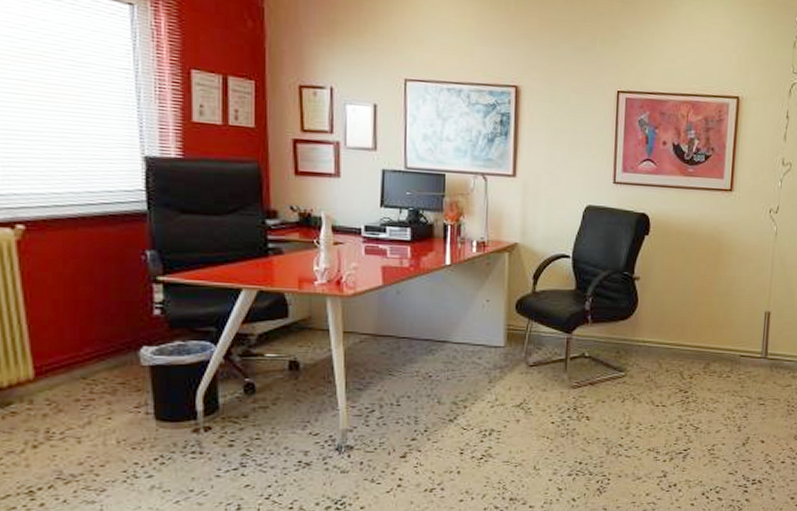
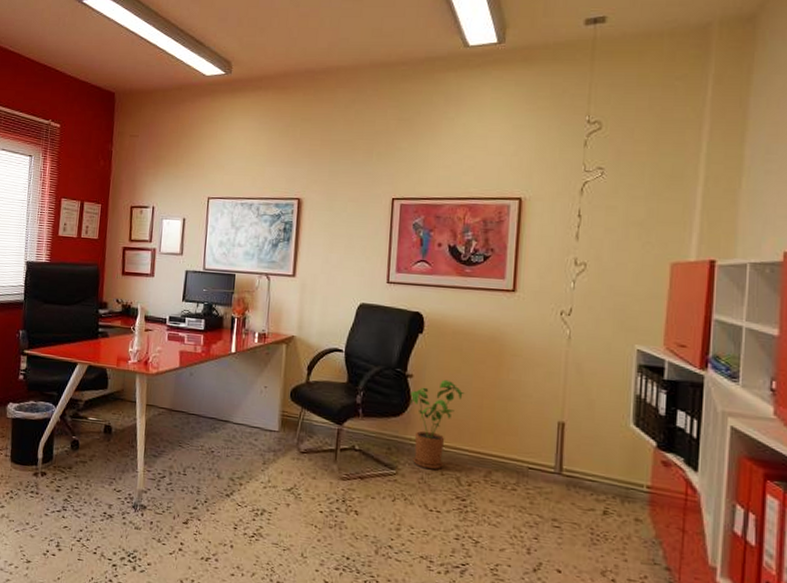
house plant: none [637,280,687,368] -> present [409,379,465,470]

